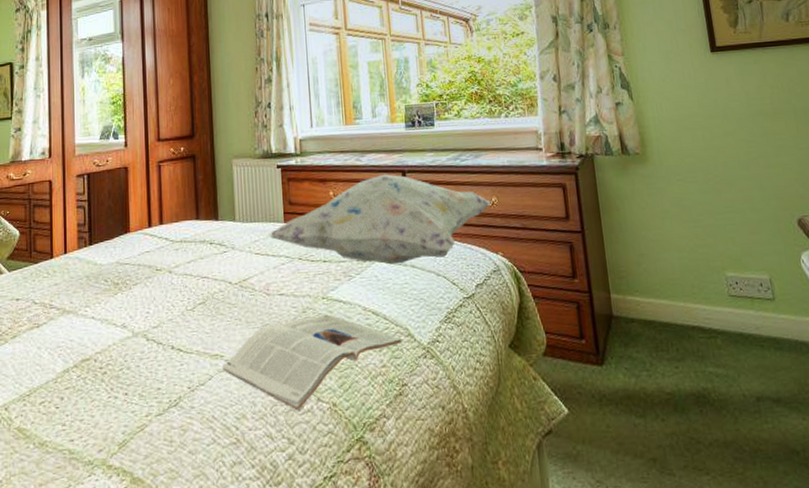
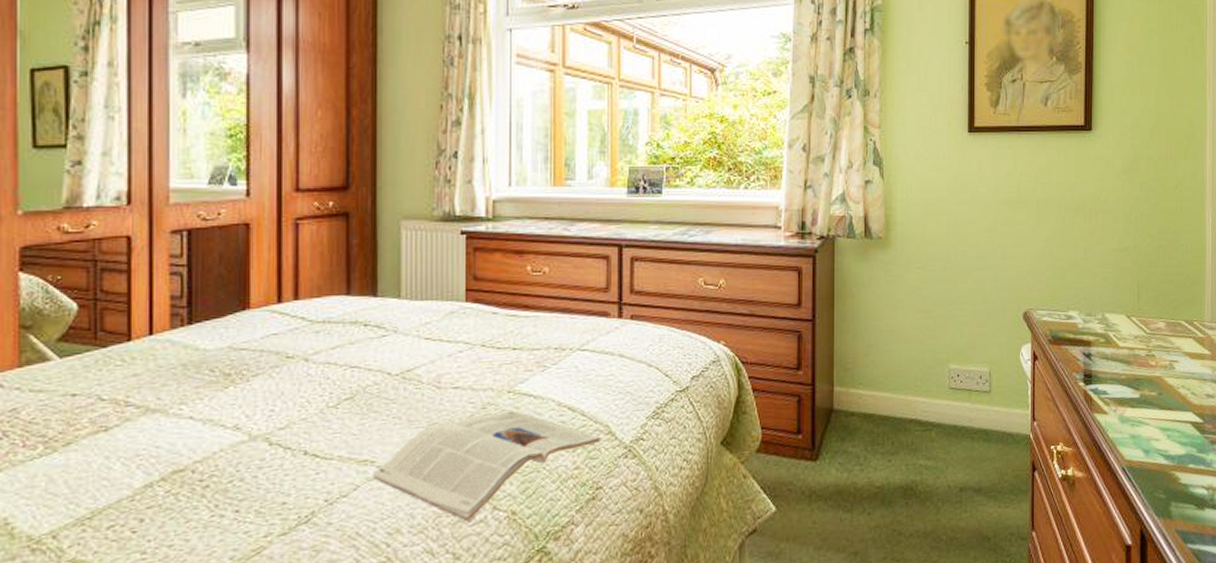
decorative pillow: present [269,174,492,265] -> none [445,247,718,354]

